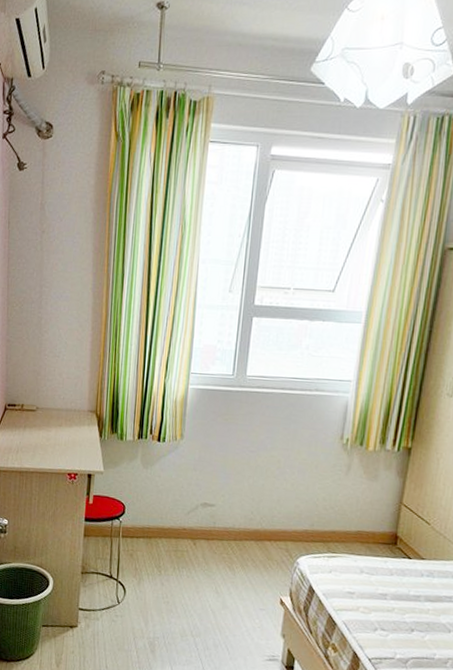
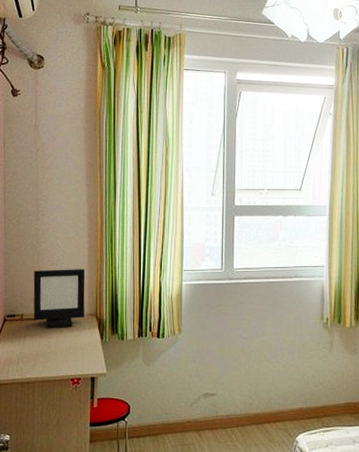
picture frame: none [33,361,87,422] -> present [33,269,85,328]

